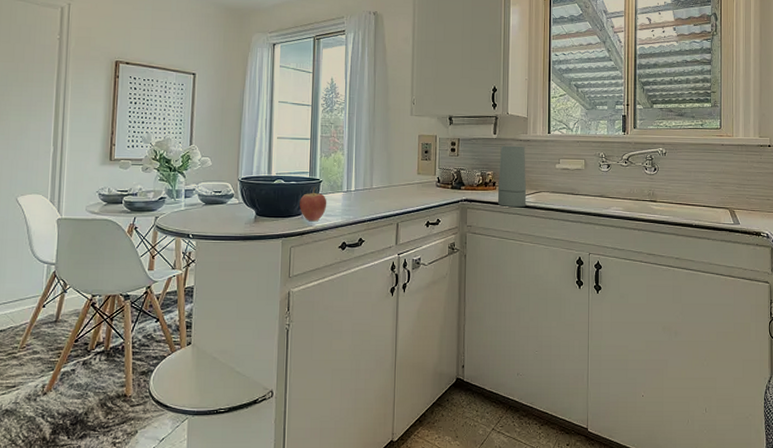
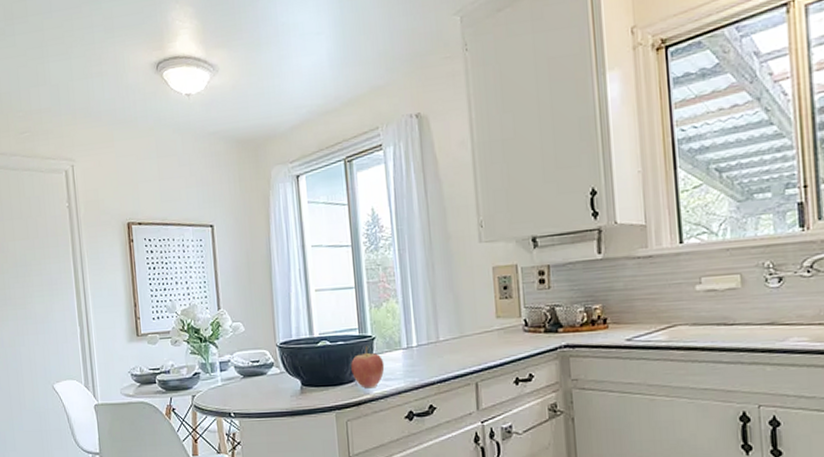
canister: present [497,145,527,207] -> none [609,264,656,350]

